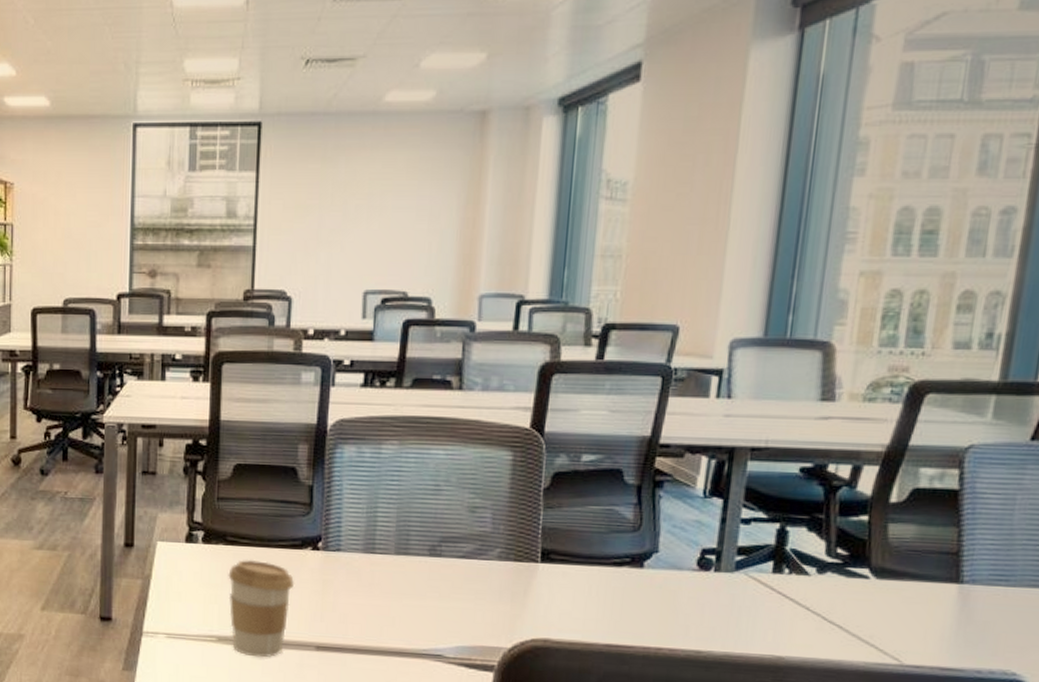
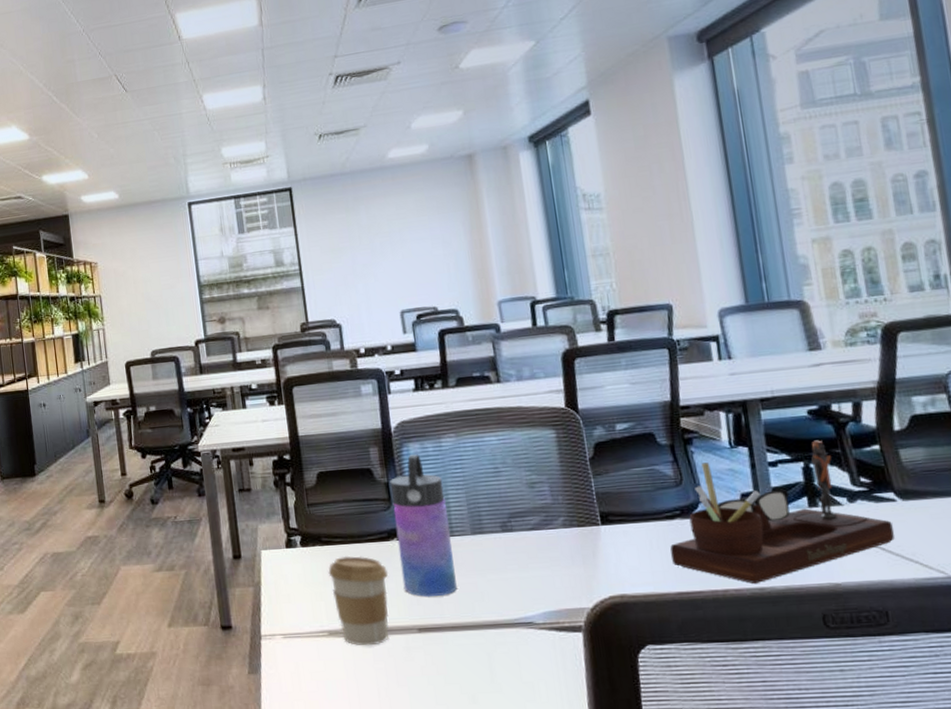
water bottle: none [308,458,374,615] -> present [389,454,457,598]
desk organizer: none [609,501,858,646] -> present [670,440,895,583]

